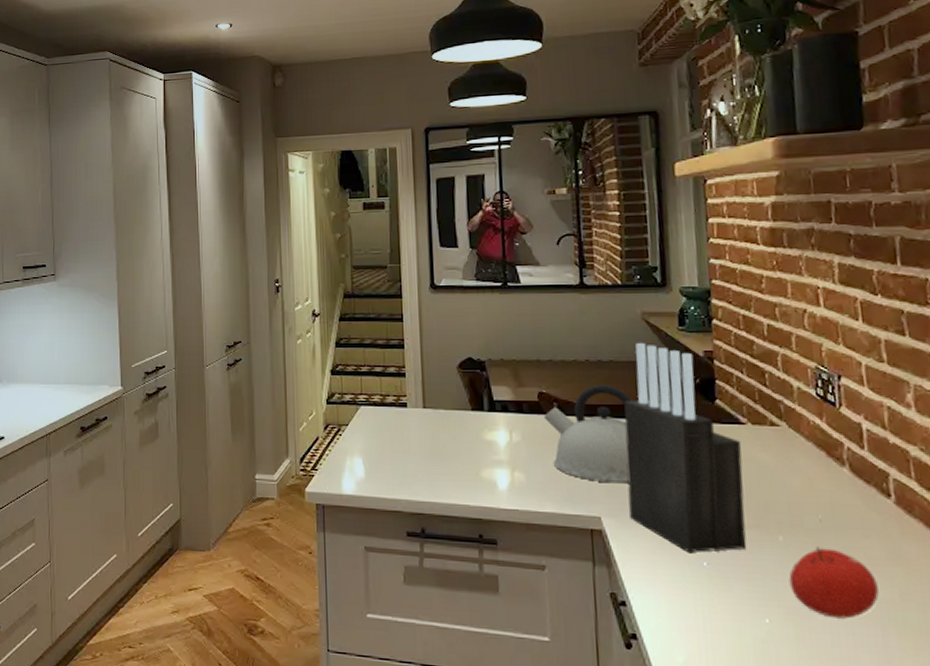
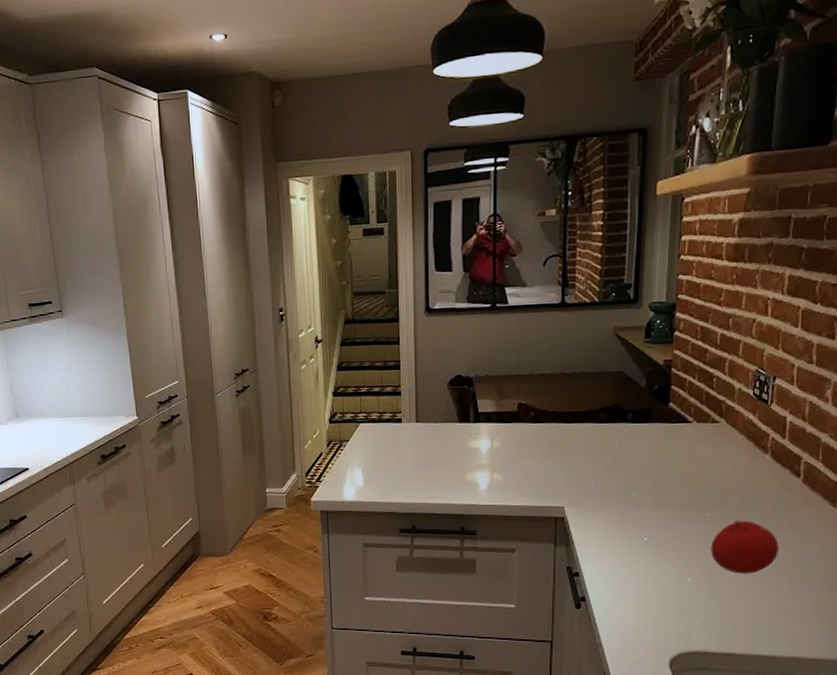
kettle: present [543,385,632,484] -> none [521,394,599,479]
knife block: present [624,342,747,554] -> none [588,354,685,532]

